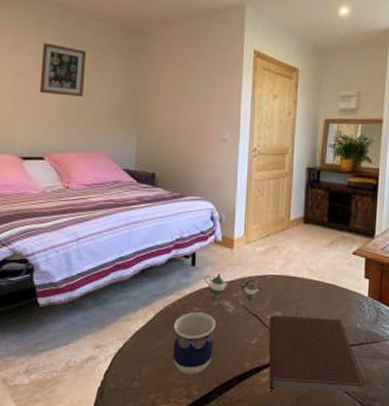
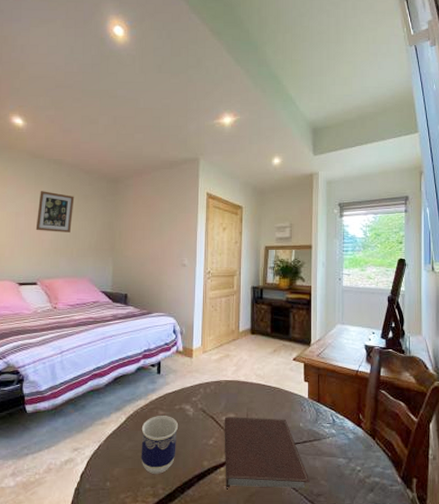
teapot: present [204,274,261,300] -> none [168,380,216,404]

